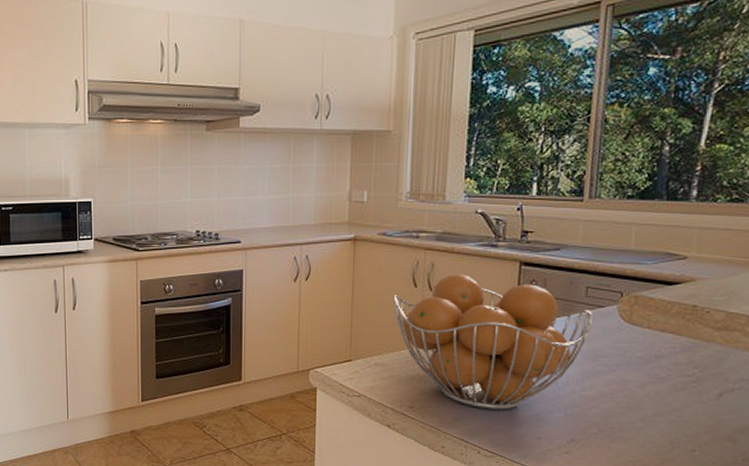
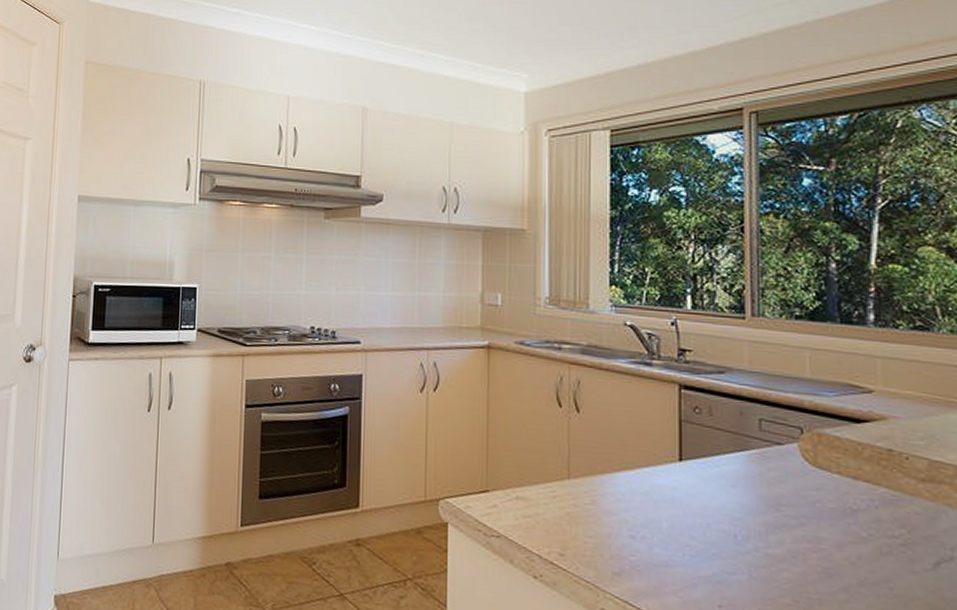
fruit basket: present [393,274,594,410] -> none [535,394,772,567]

